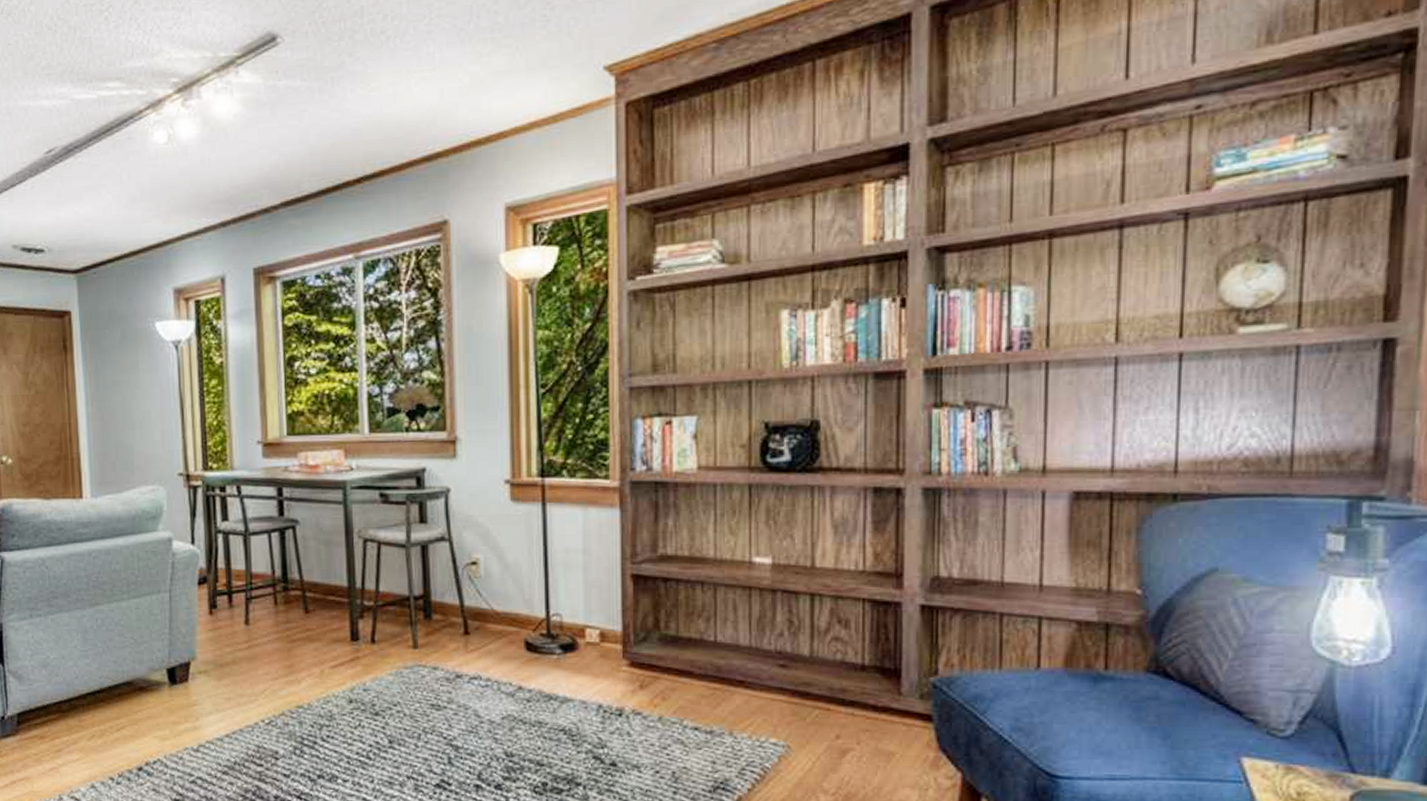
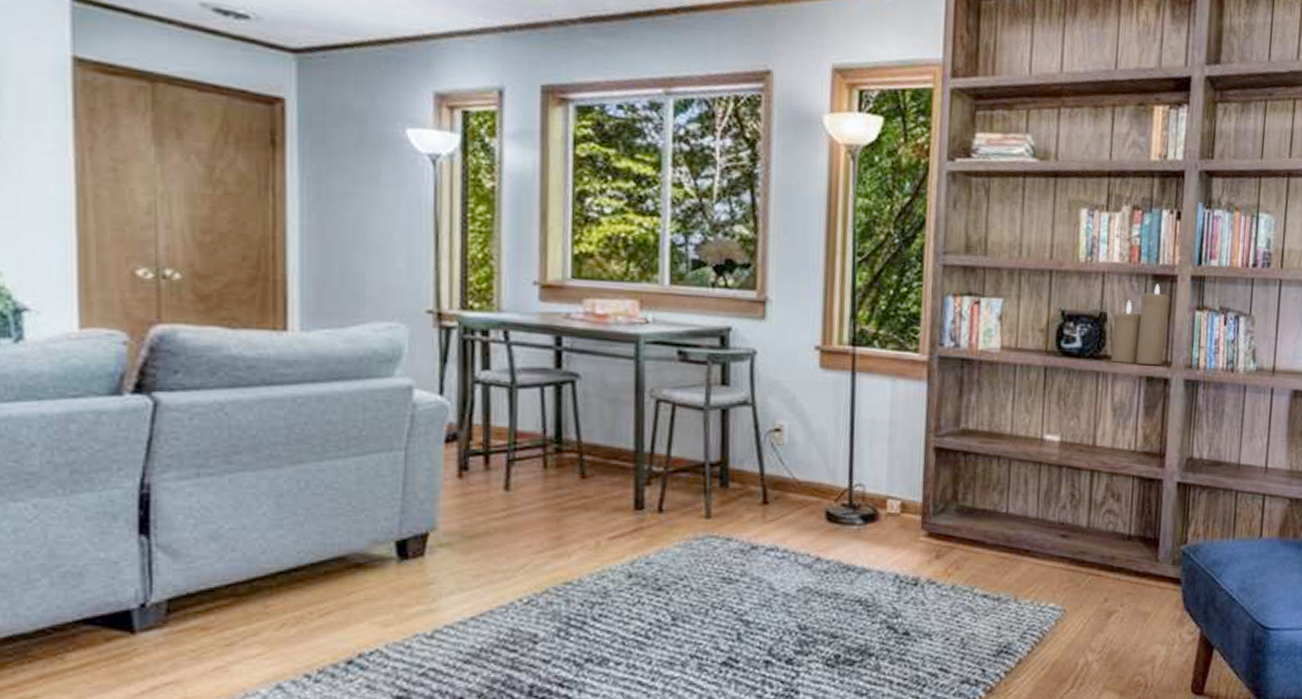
candle: none [828,382,898,475] -> present [1111,283,1170,366]

